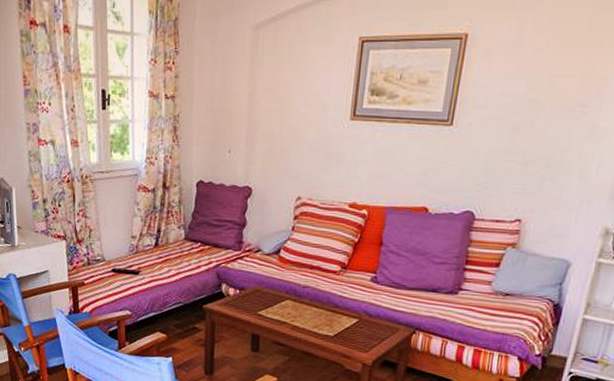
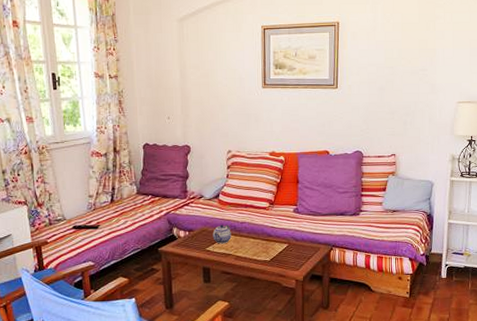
teapot: none [267,286,290,310] -> present [212,224,232,244]

